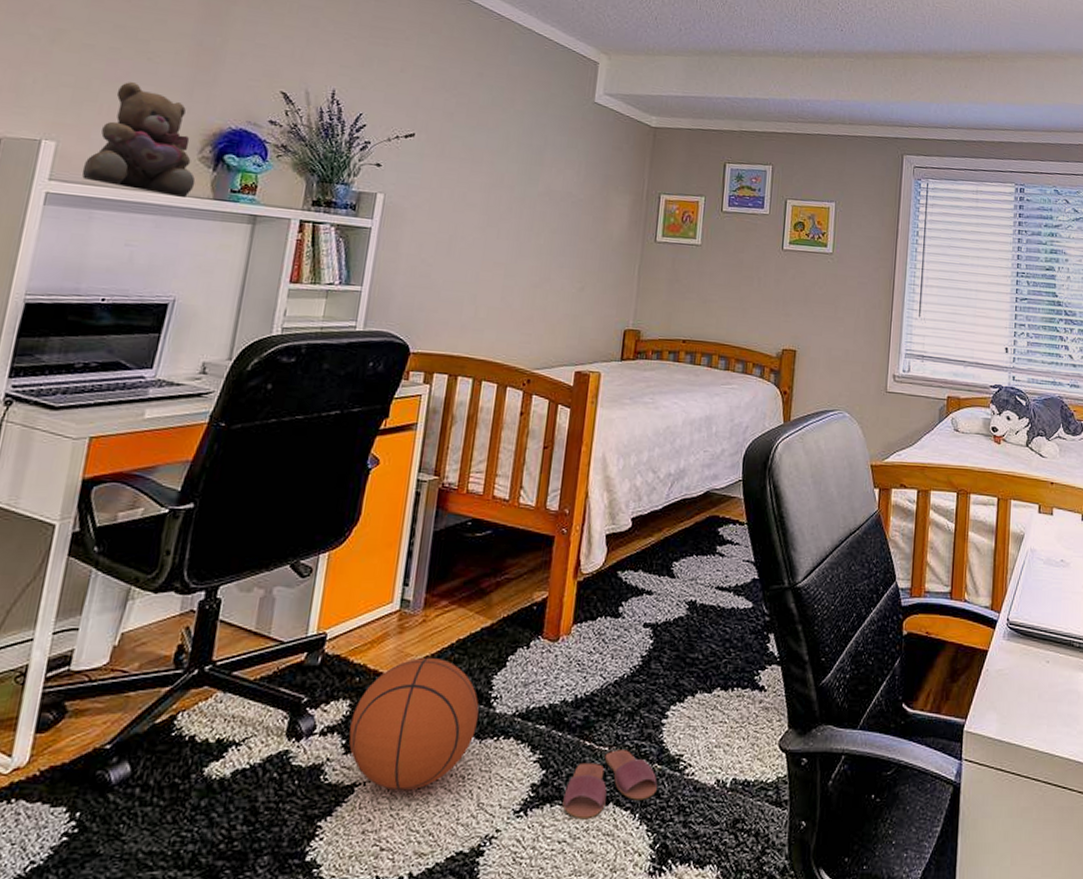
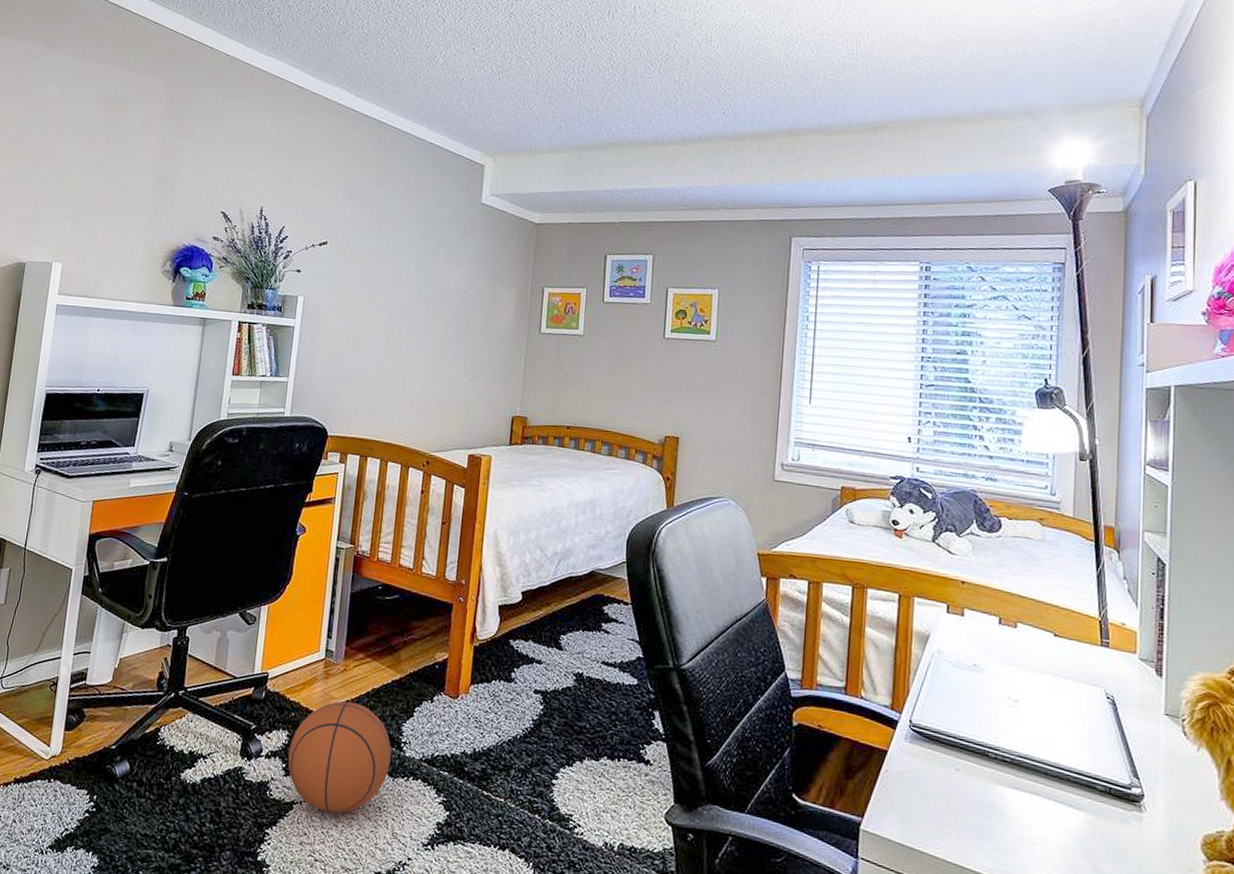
teddy bear: present [82,82,196,199] -> none [80,211,160,306]
slippers: present [562,750,657,818] -> none [464,802,549,861]

